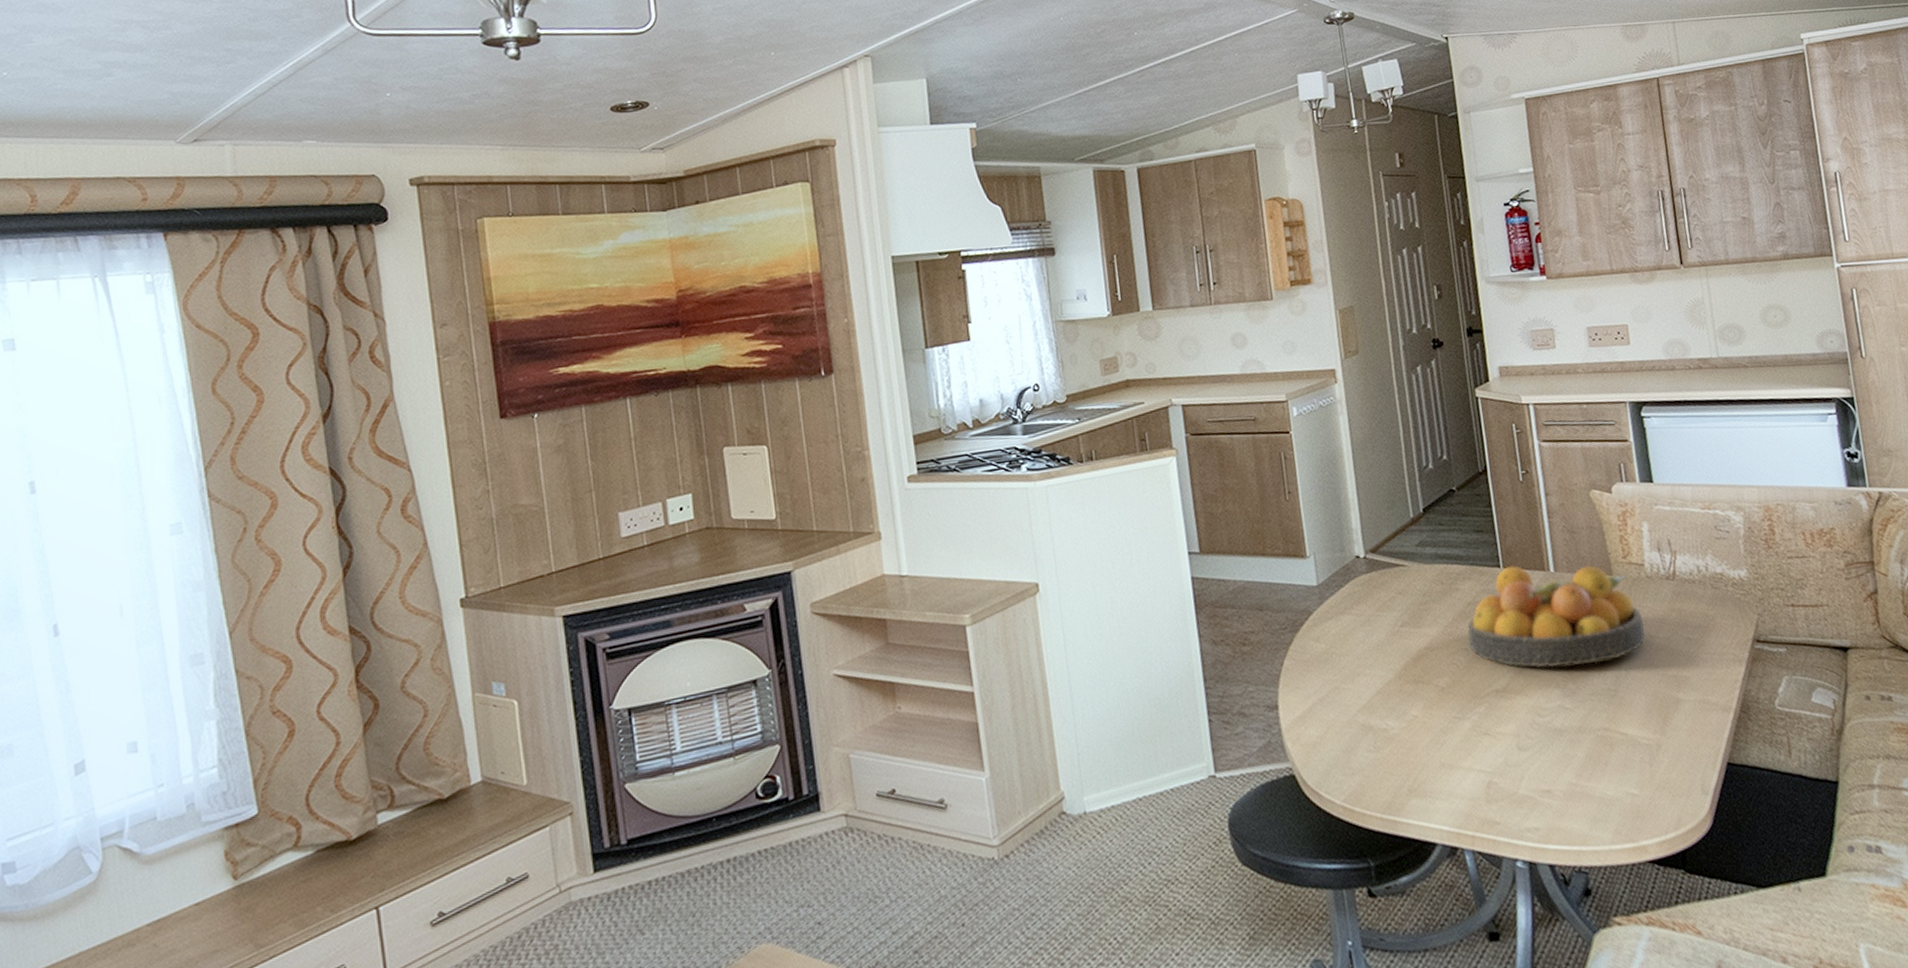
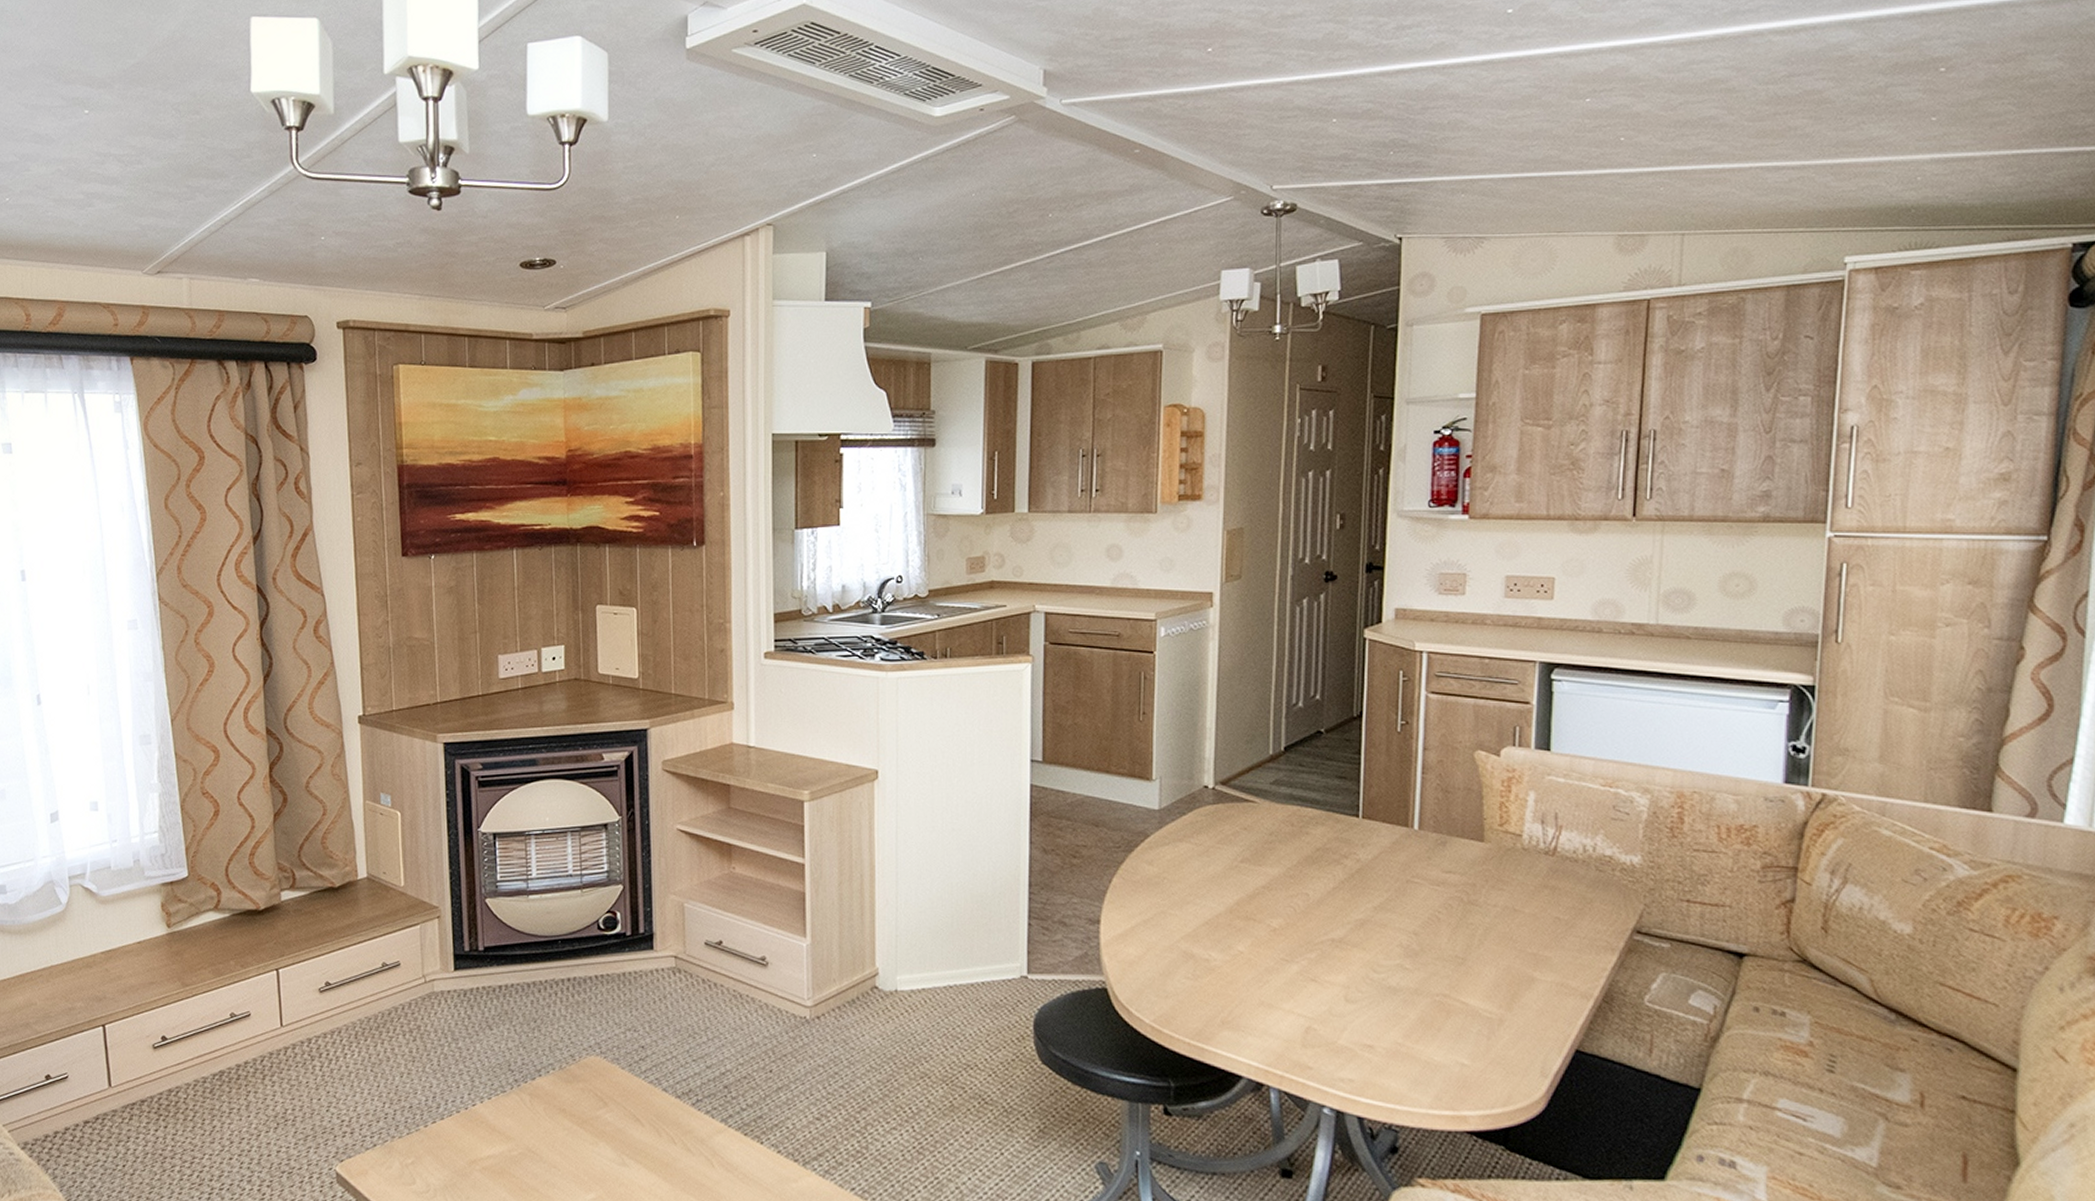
fruit bowl: present [1467,565,1646,668] -> none [1311,817,1510,928]

